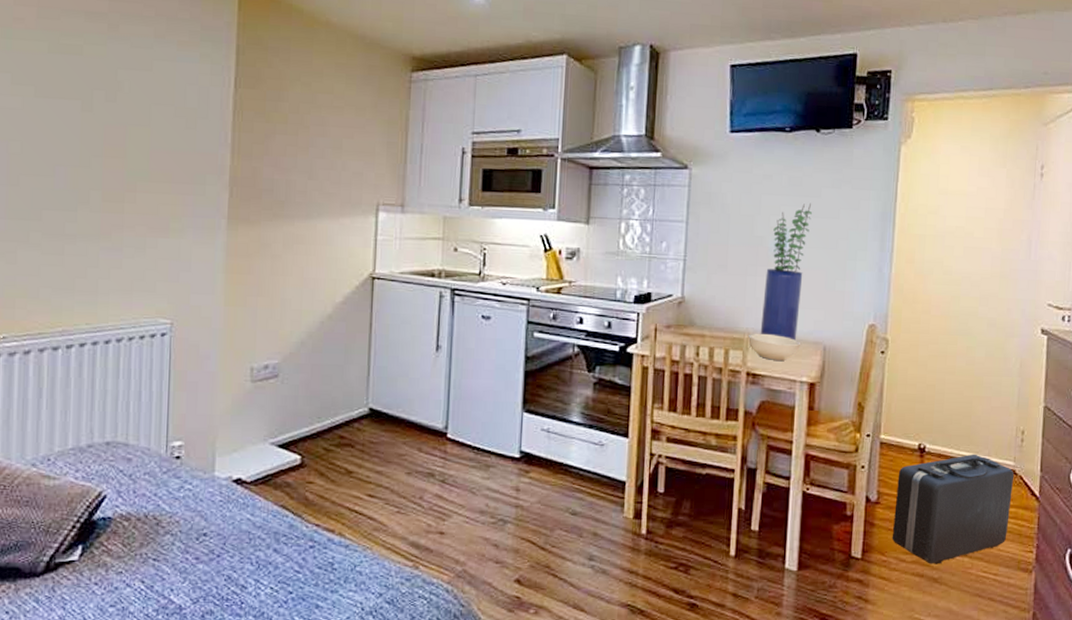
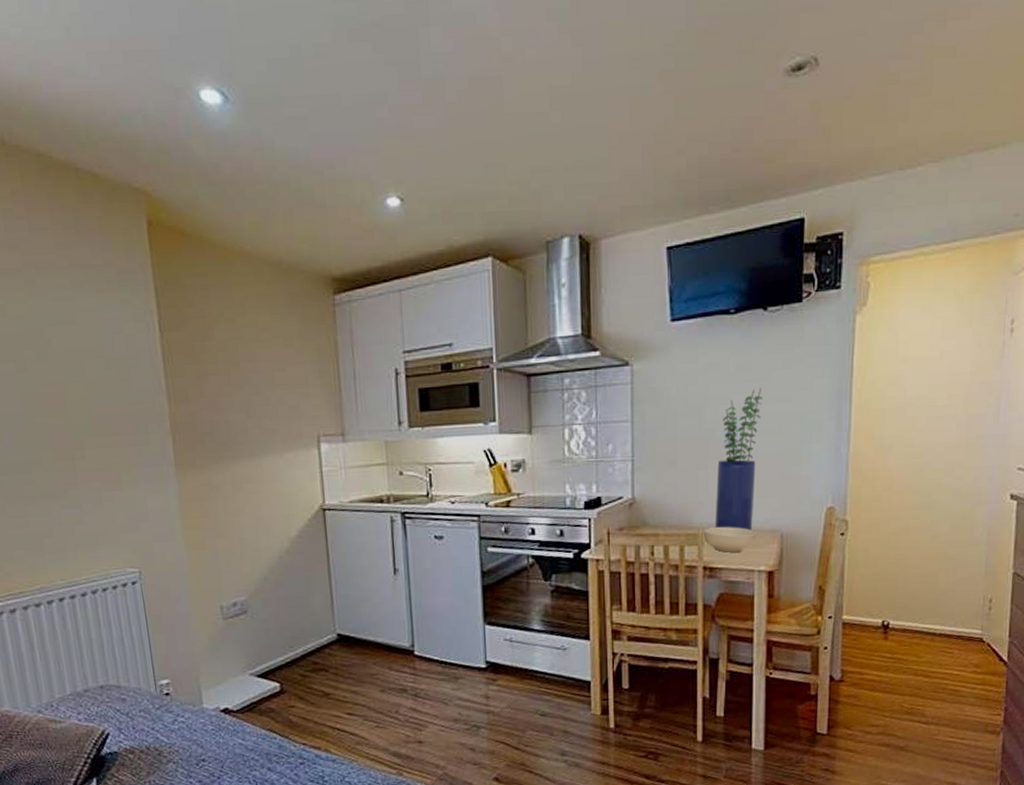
suitcase: present [891,454,1015,564] -> none [857,625,982,734]

